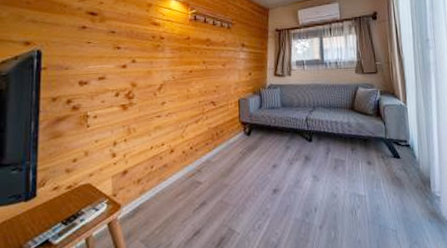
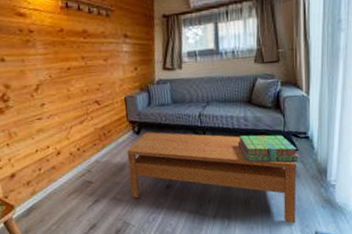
coffee table: none [237,133,404,239] -> present [127,132,297,224]
stack of books: none [342,141,403,171] -> present [237,135,300,163]

